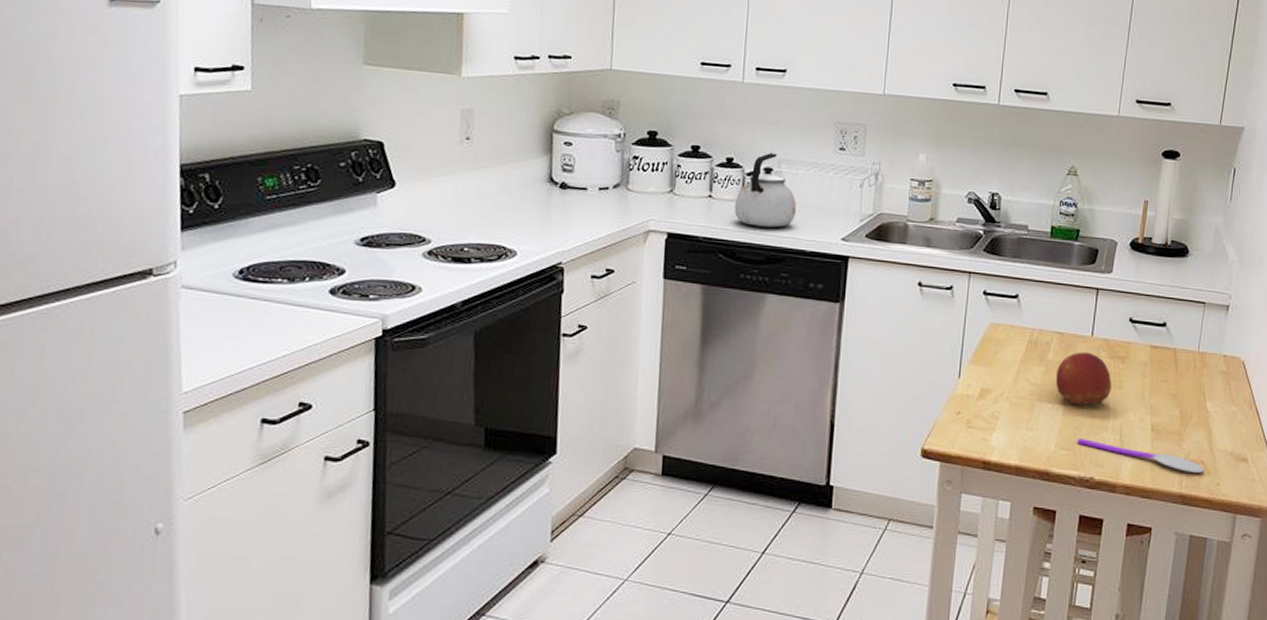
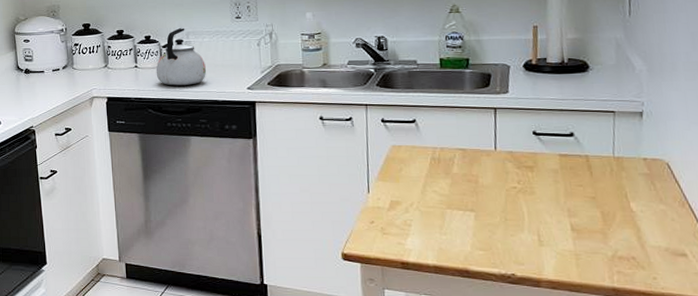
fruit: present [1055,352,1112,405] -> none [462,164,523,211]
spoon: present [1077,437,1205,473] -> none [493,239,638,268]

